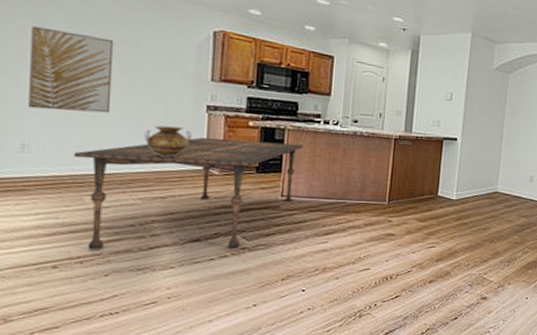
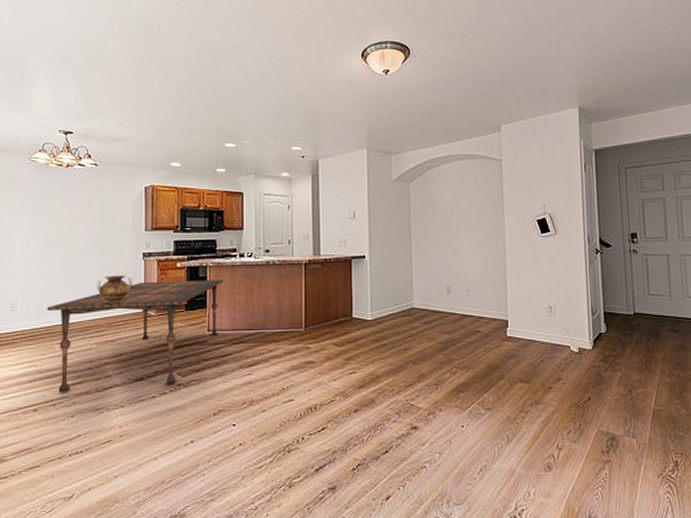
wall art: present [29,25,114,114] -> none [16,205,73,273]

